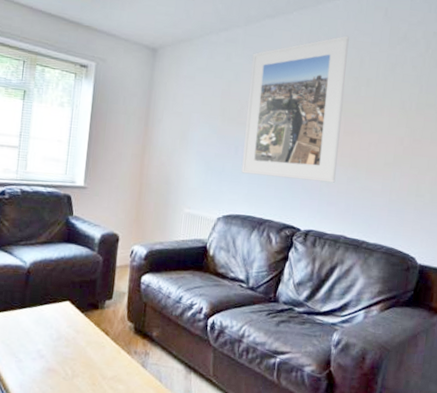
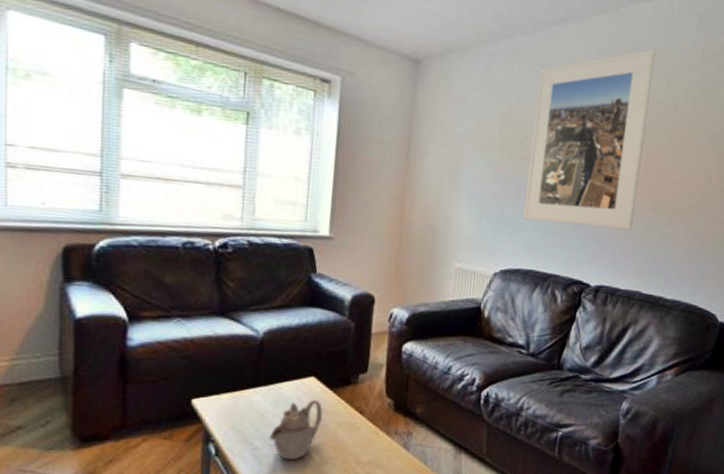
teapot: none [31,320,76,373] -> present [269,399,324,461]

